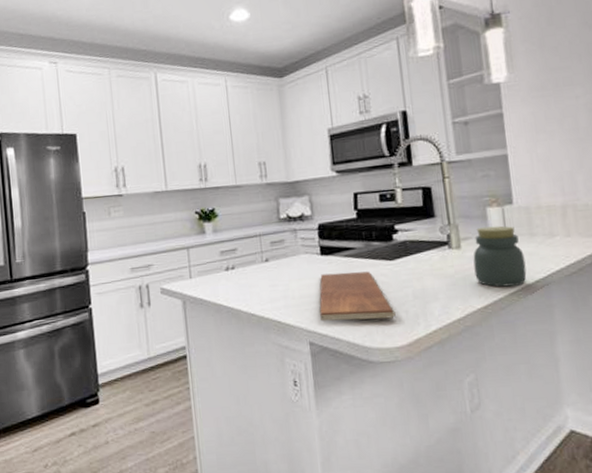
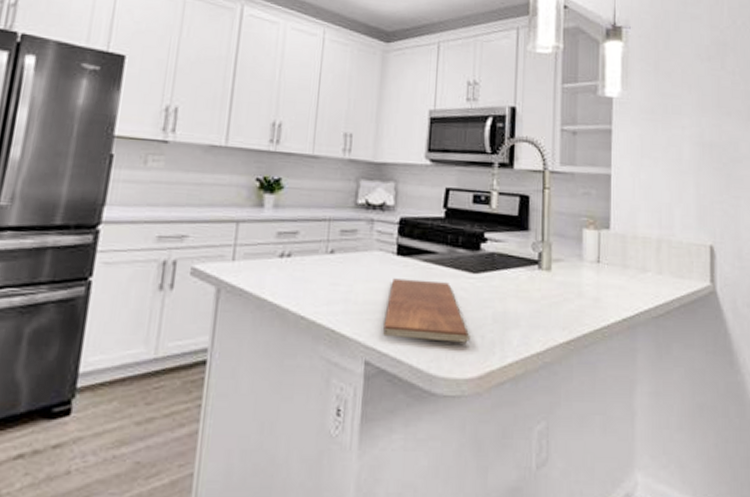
jar: present [473,226,527,287] -> none [562,250,615,322]

